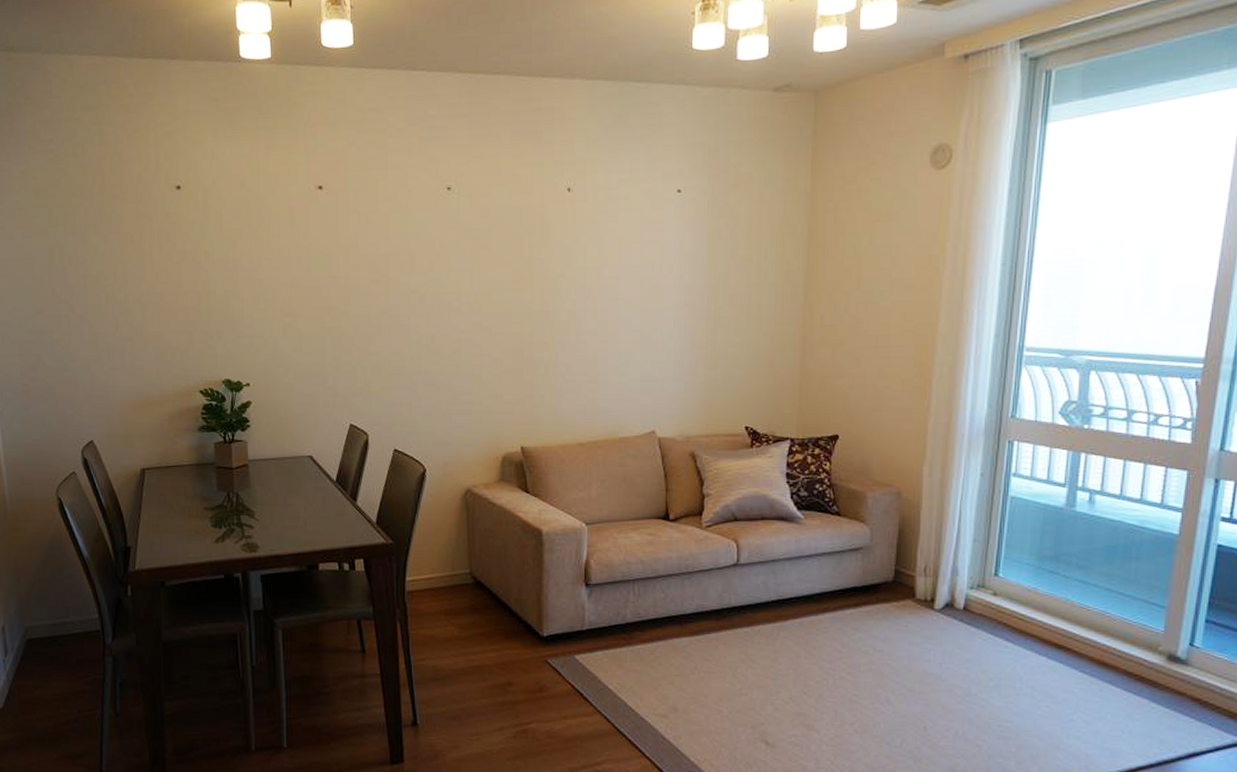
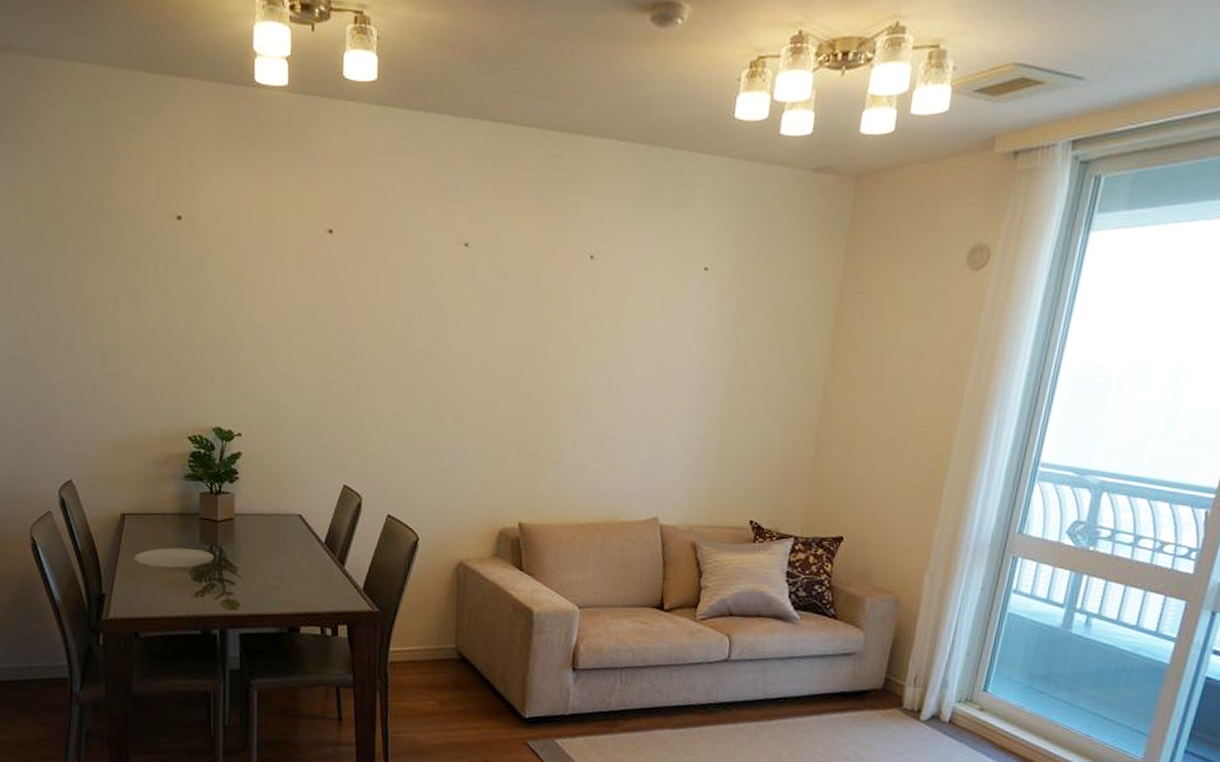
plate: none [156,497,232,517] -> present [134,547,215,569]

